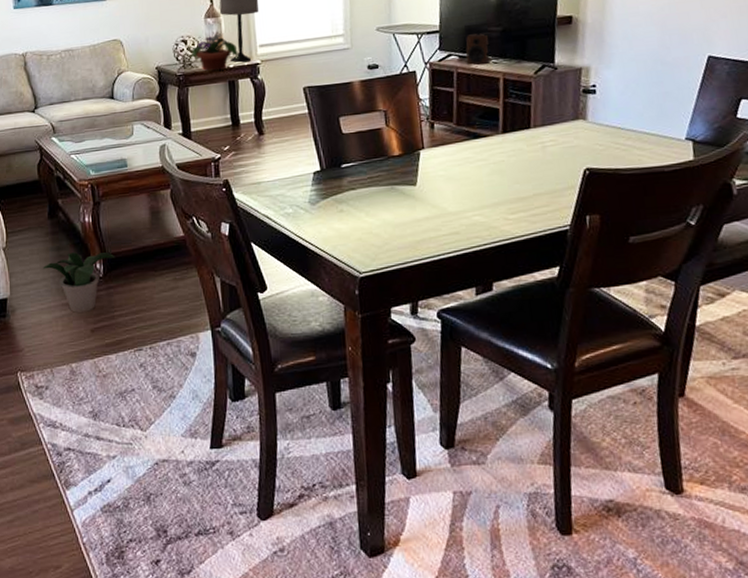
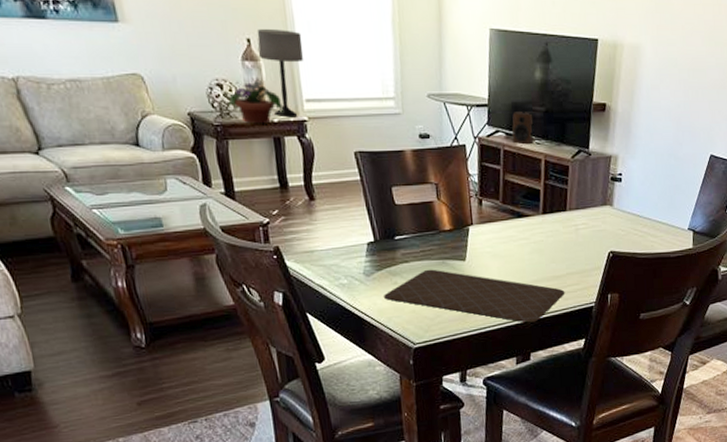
potted plant: present [42,252,116,314] -> none [71,320,158,387]
placemat: none [329,195,533,250] -> present [384,269,565,323]

